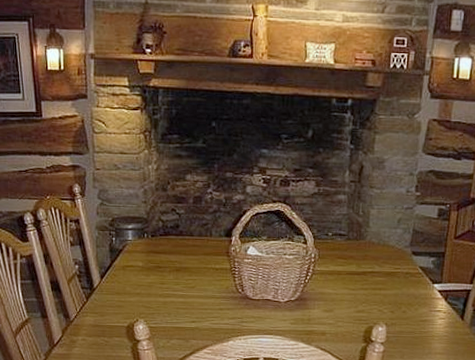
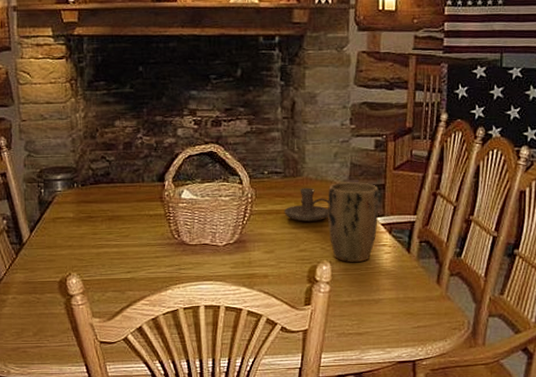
candle holder: none [345,251,389,284] -> present [284,188,329,222]
plant pot: none [386,248,438,326] -> present [327,182,379,262]

